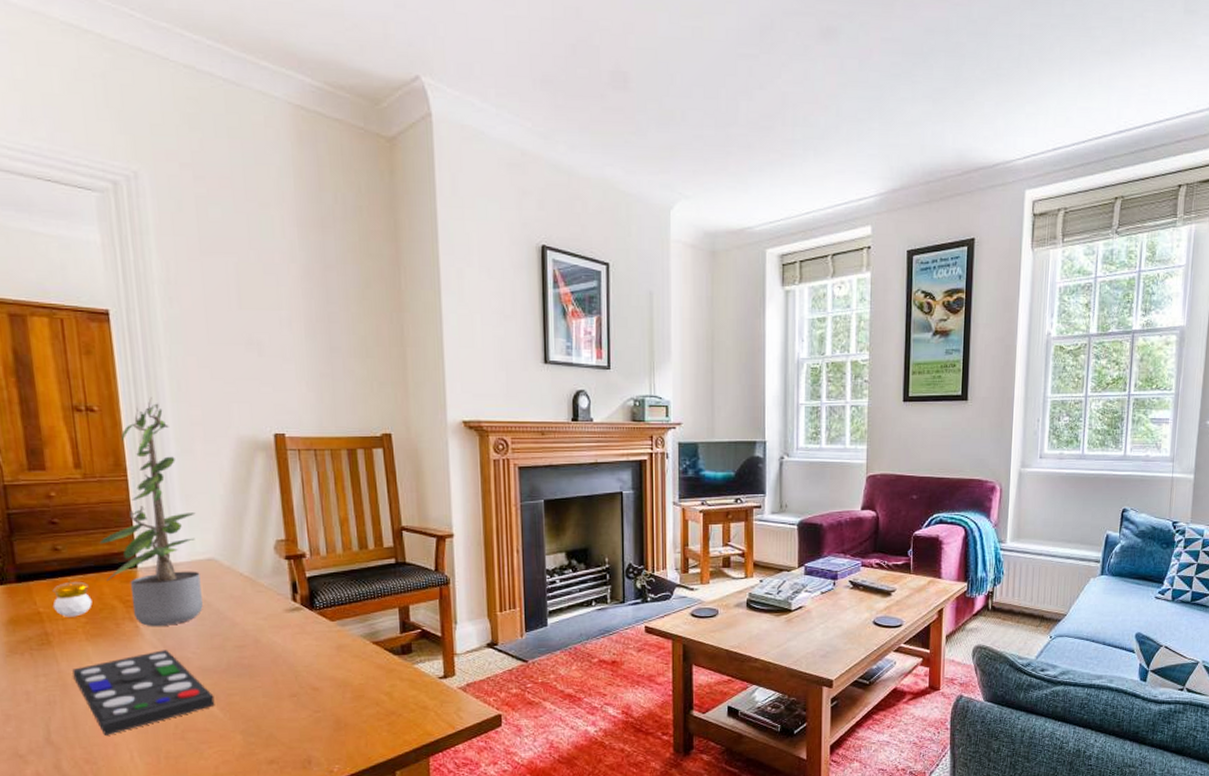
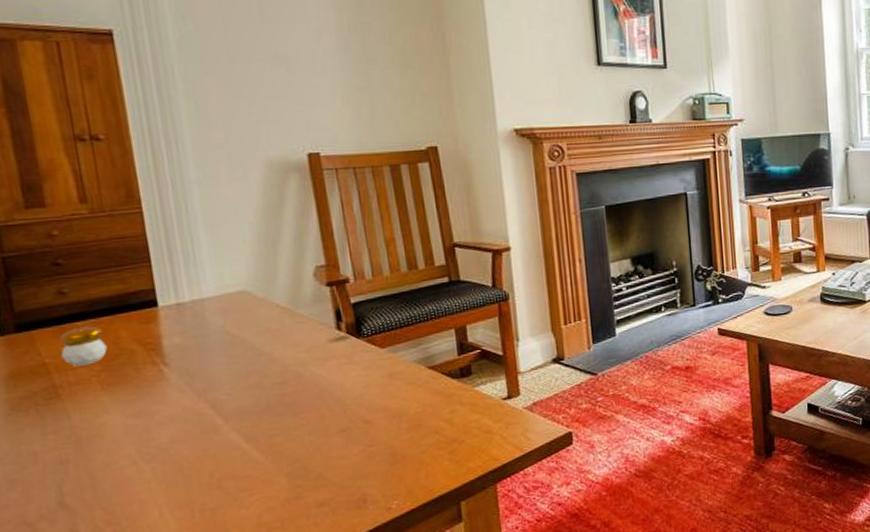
remote control: present [72,650,215,736] -> none [87,393,255,493]
potted plant: present [99,397,203,626] -> none [112,121,236,369]

